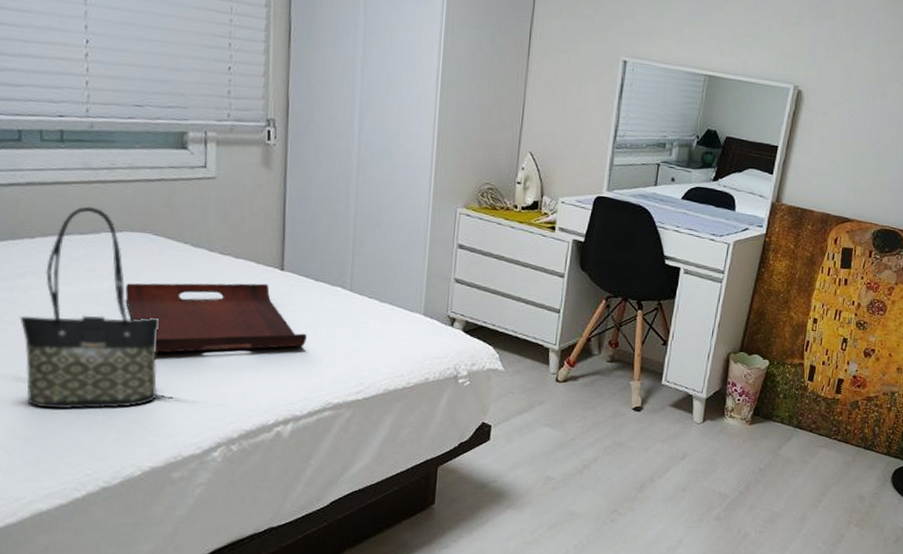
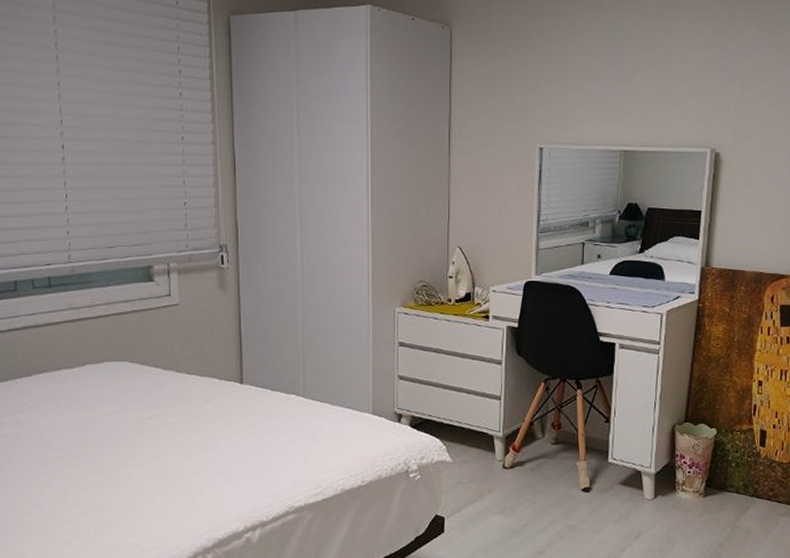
tote bag: present [19,206,159,409] -> none [22,342,141,531]
serving tray: present [125,283,307,354] -> none [108,398,267,472]

